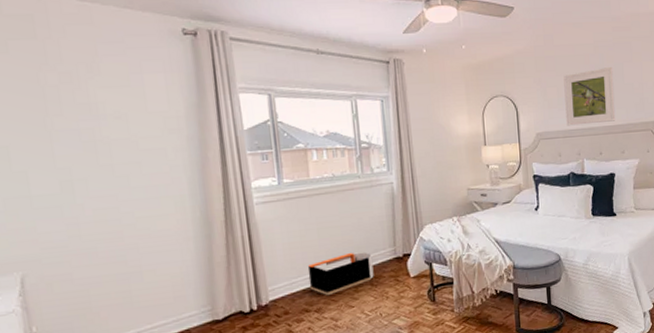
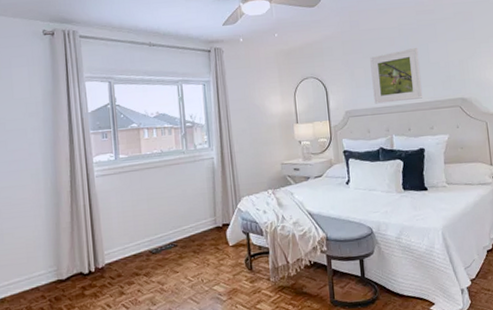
storage bin: present [307,251,374,296] -> none [138,221,197,261]

